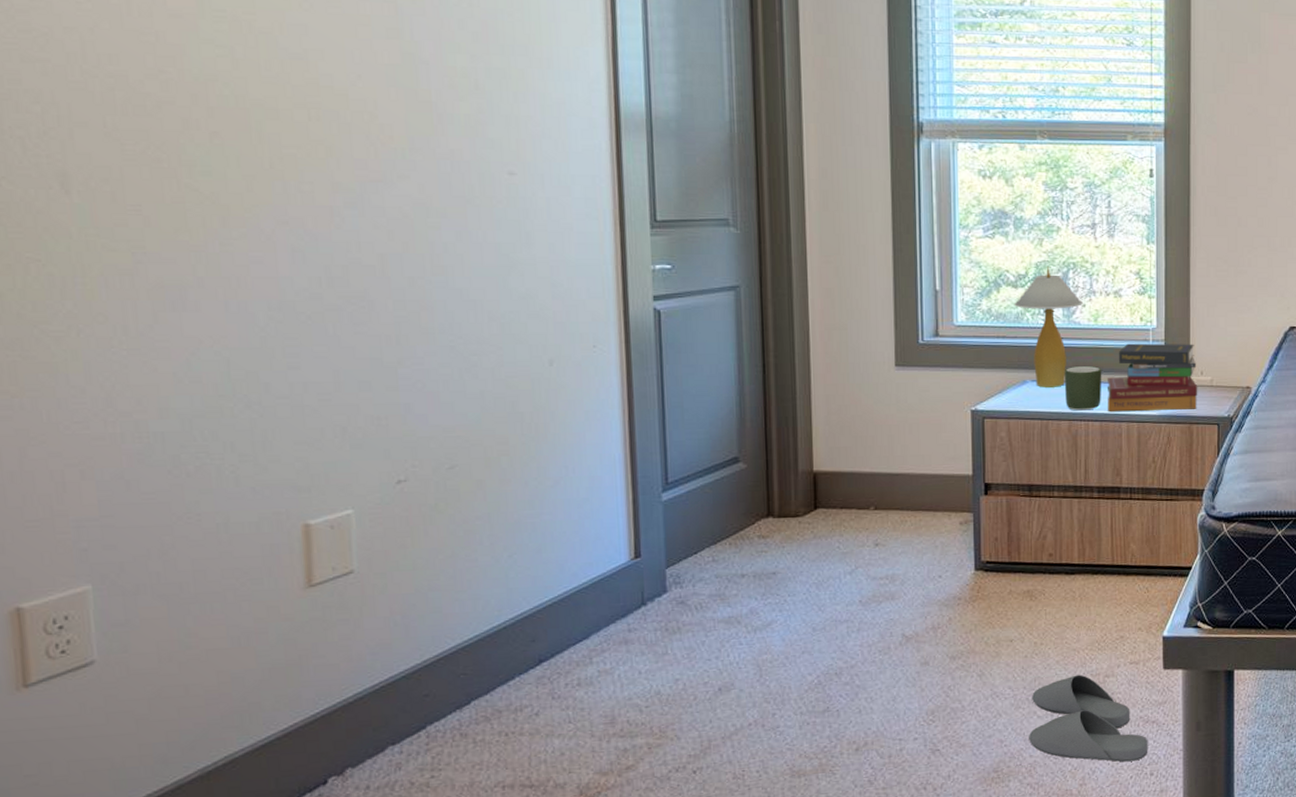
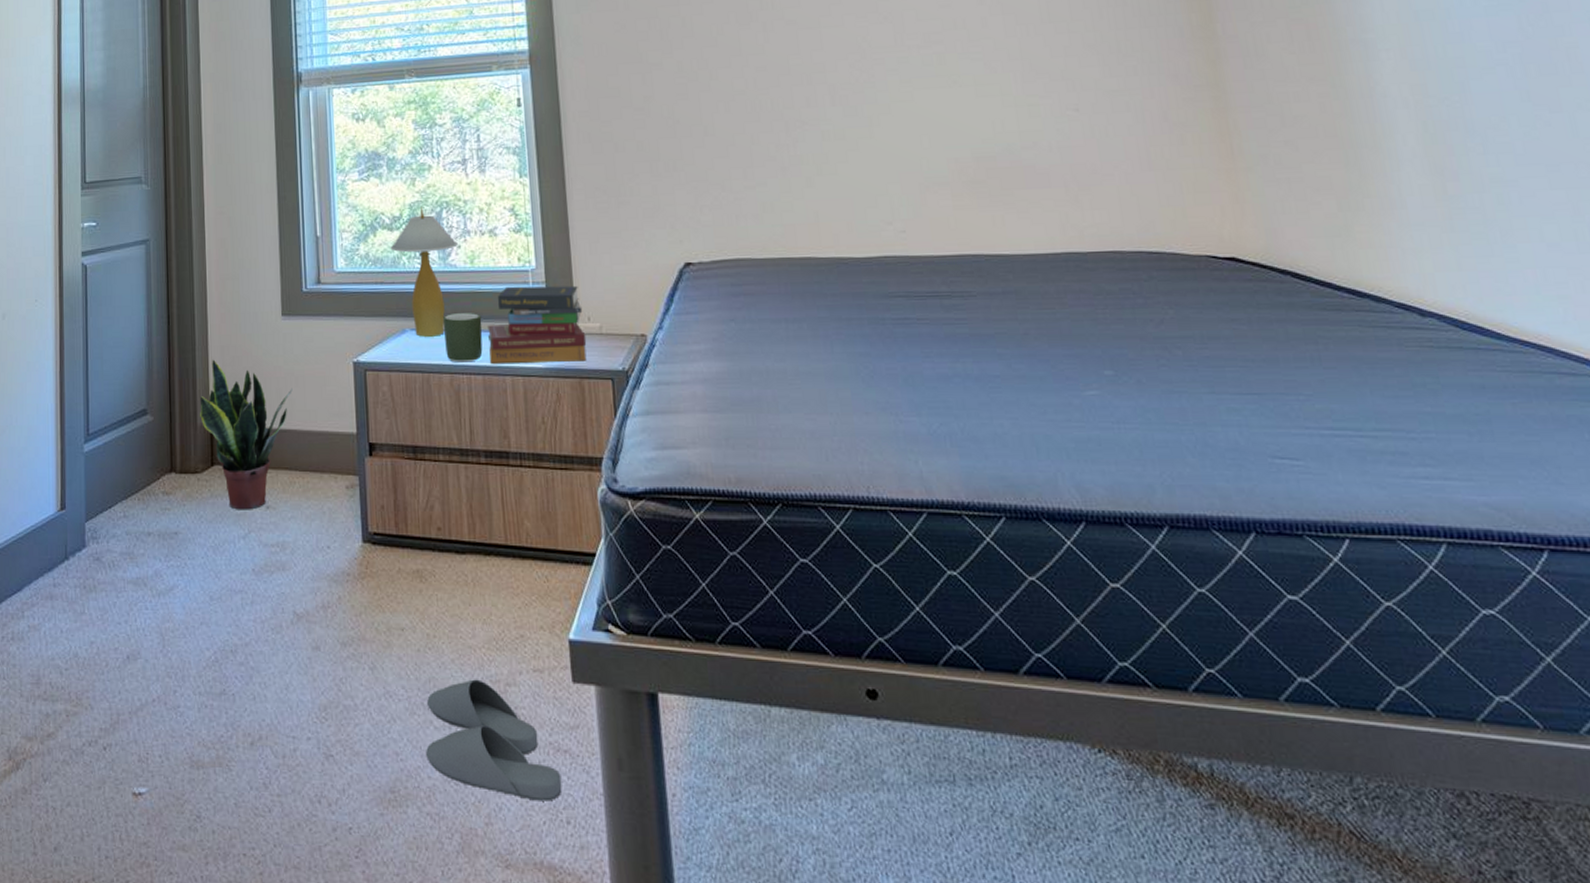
potted plant: none [801,408,906,549] -> present [200,359,293,510]

